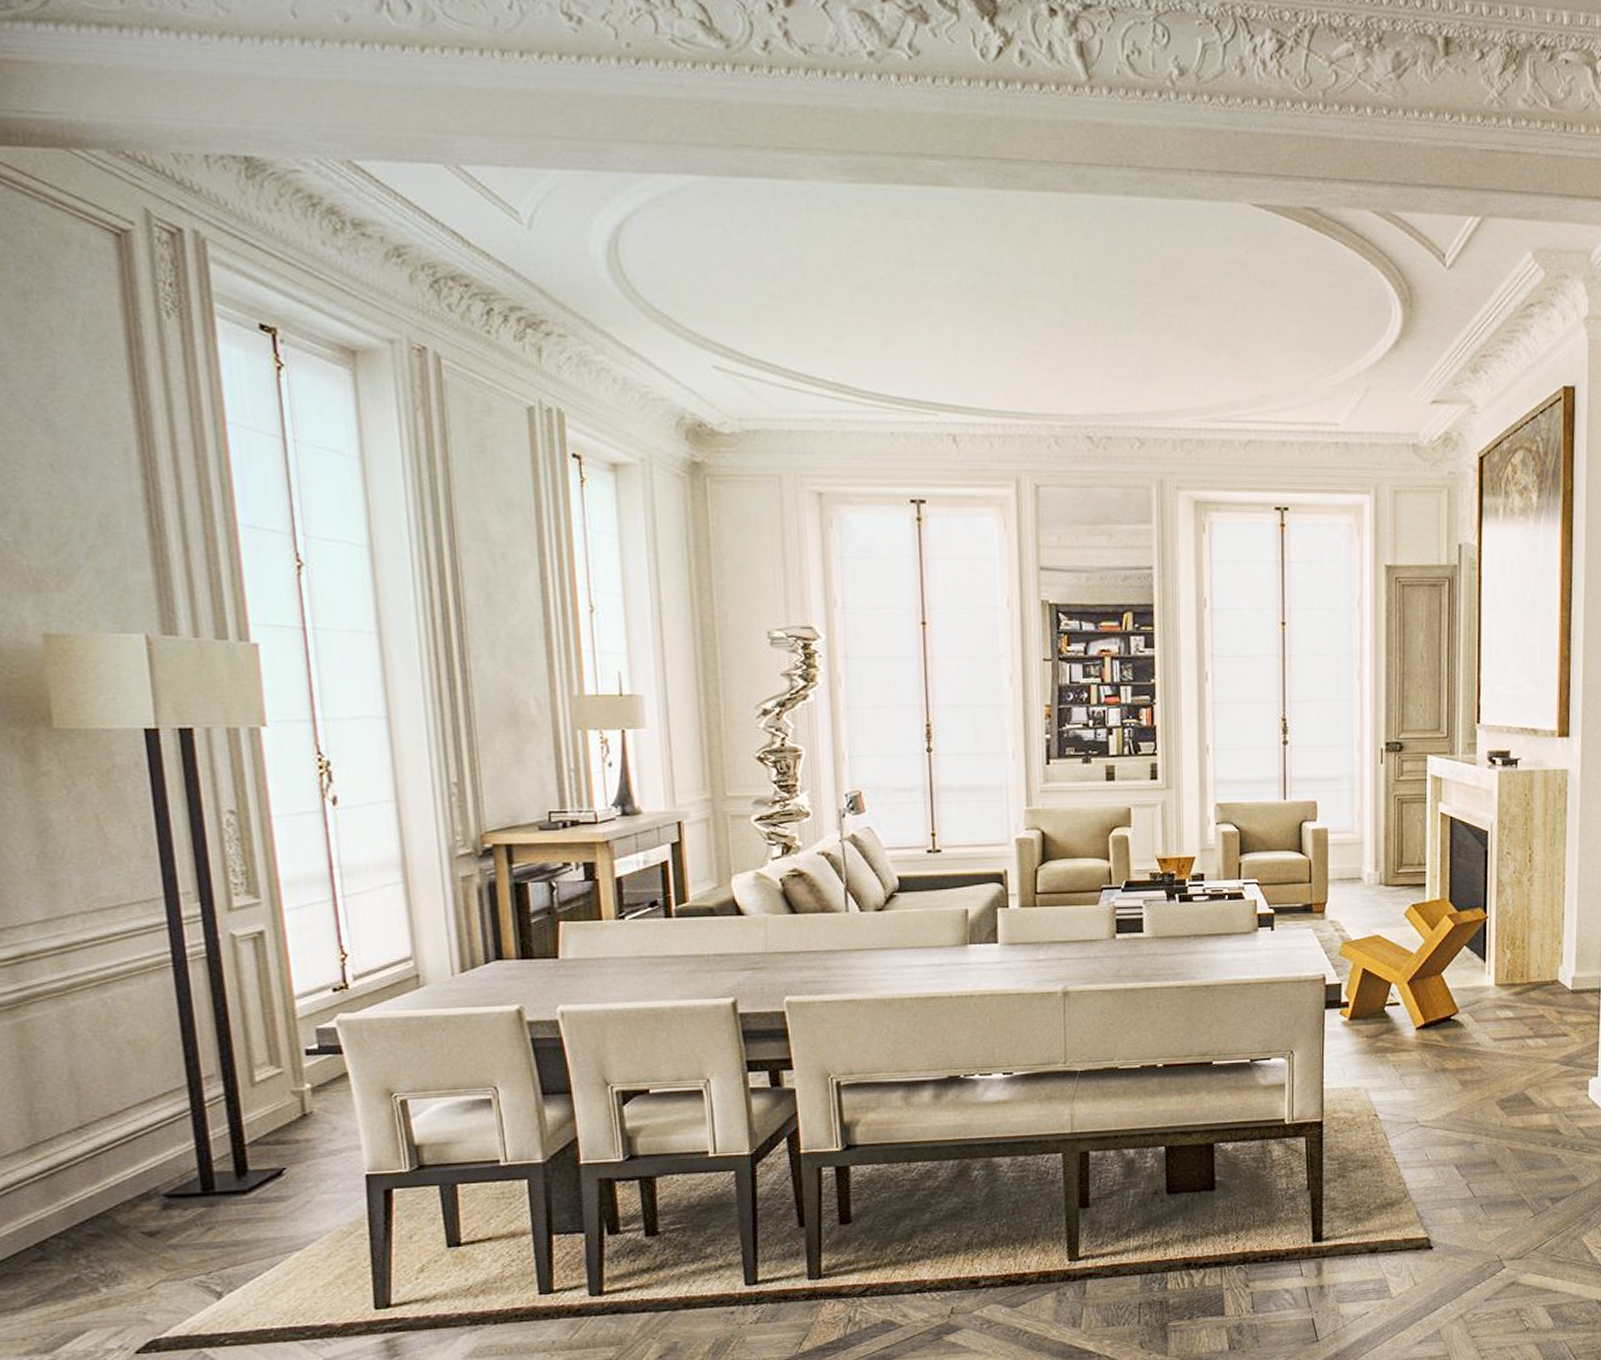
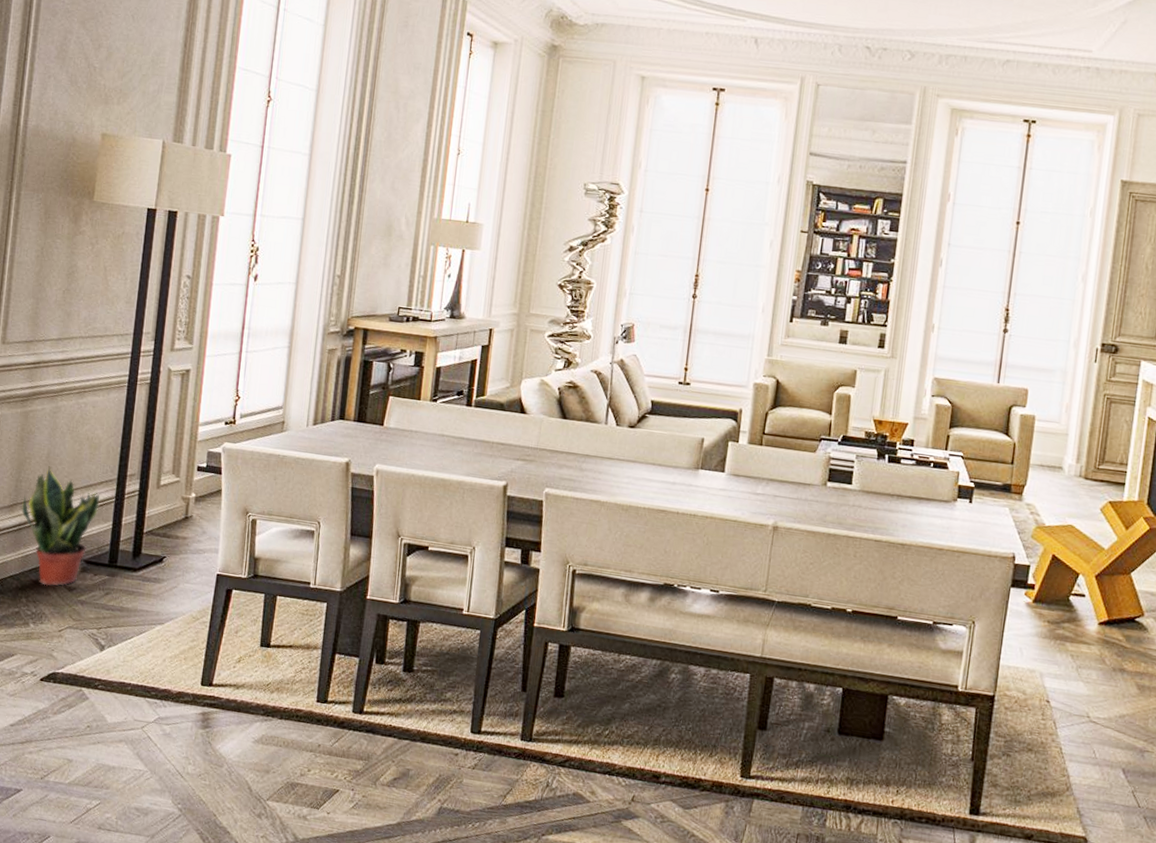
potted plant: none [46,1087,170,1238] -> present [21,466,100,586]

